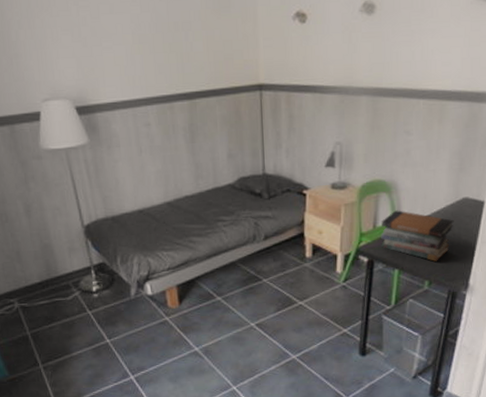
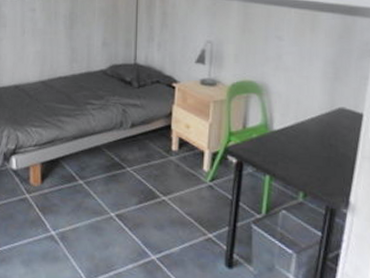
book stack: present [380,210,454,262] -> none [251,113,330,172]

